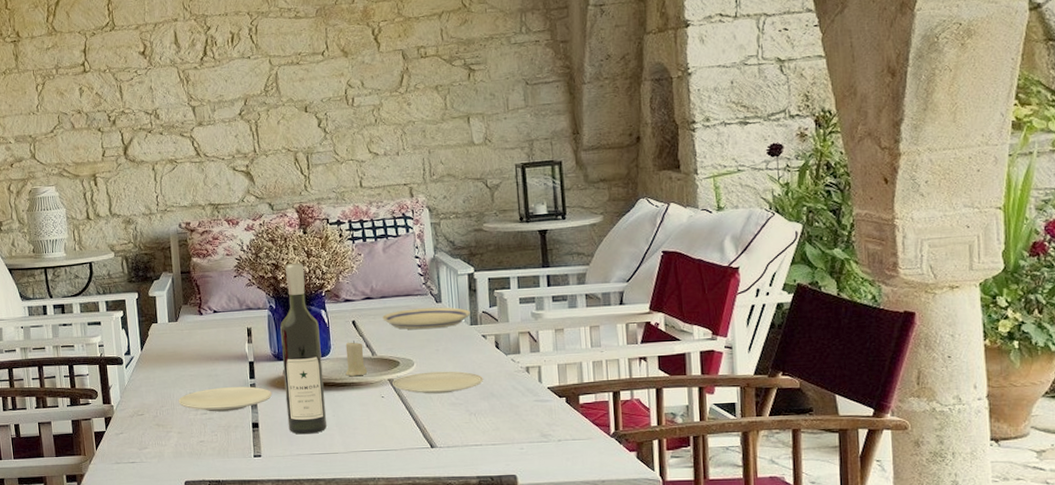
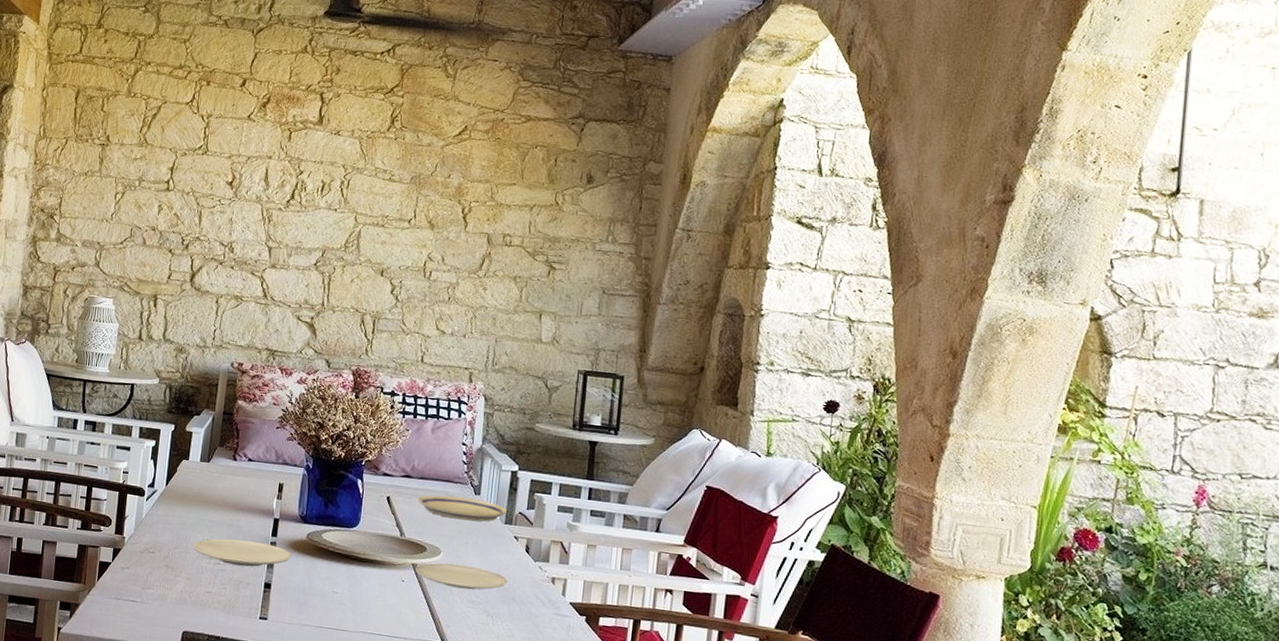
bottle: present [280,262,328,435] -> none [300,425,353,606]
candle: present [345,340,368,377] -> none [370,517,393,555]

